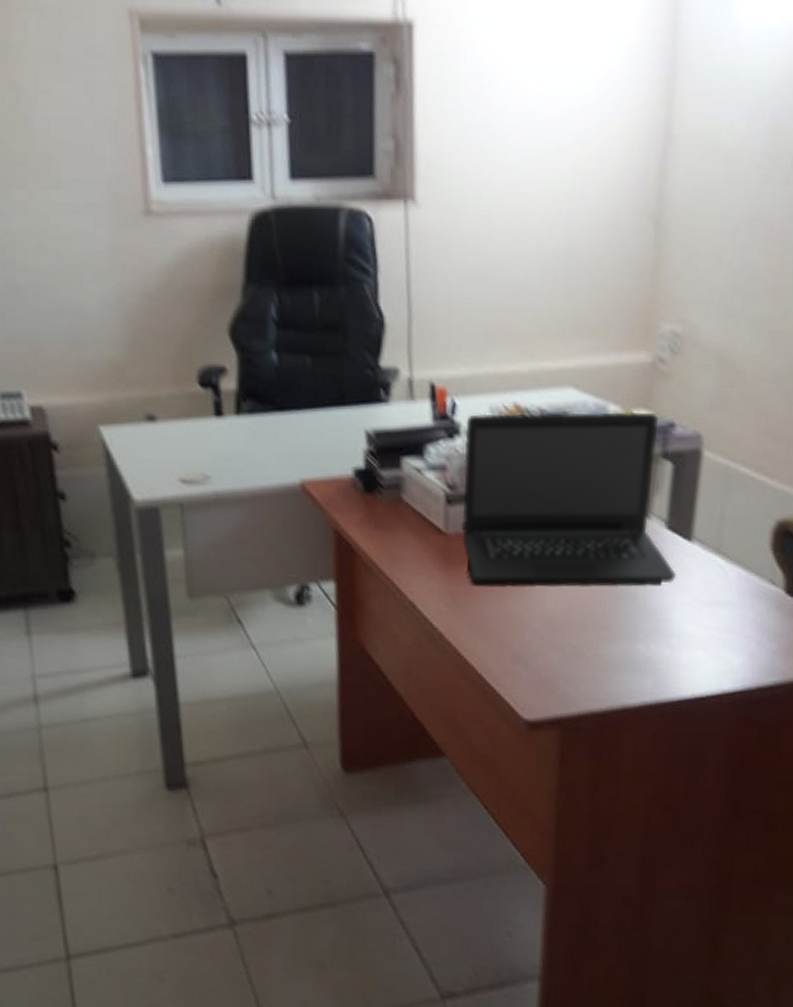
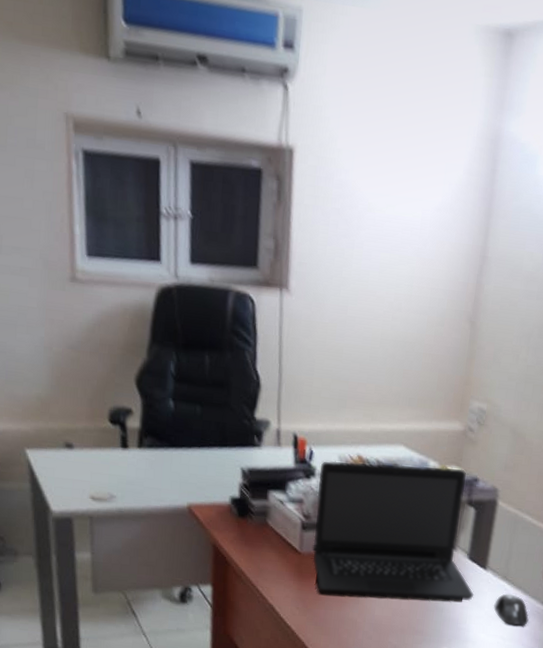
mouse: none [703,571,752,612] -> present [493,594,529,626]

